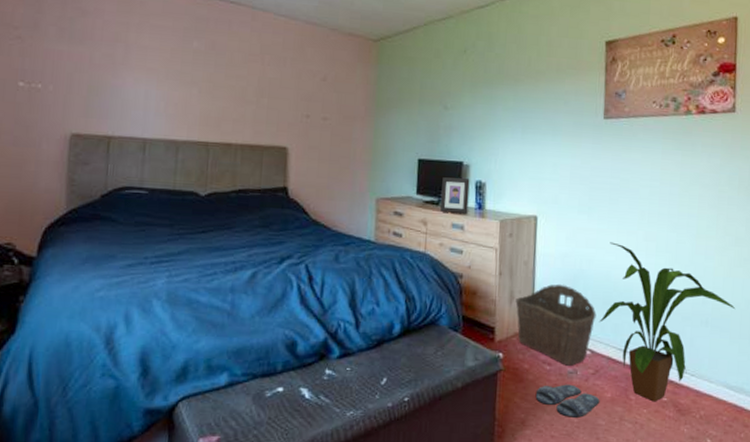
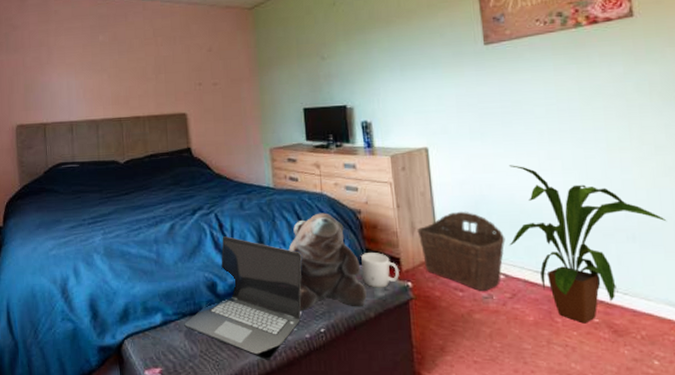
laptop: none [253,291,395,431] -> present [184,236,302,361]
stuffed animal: none [382,273,457,377] -> present [288,213,367,310]
picture frame: present [440,177,470,213] -> none [329,121,358,154]
mug: none [454,320,492,358] -> present [361,253,399,288]
slippers: present [535,384,600,418] -> none [451,309,522,342]

